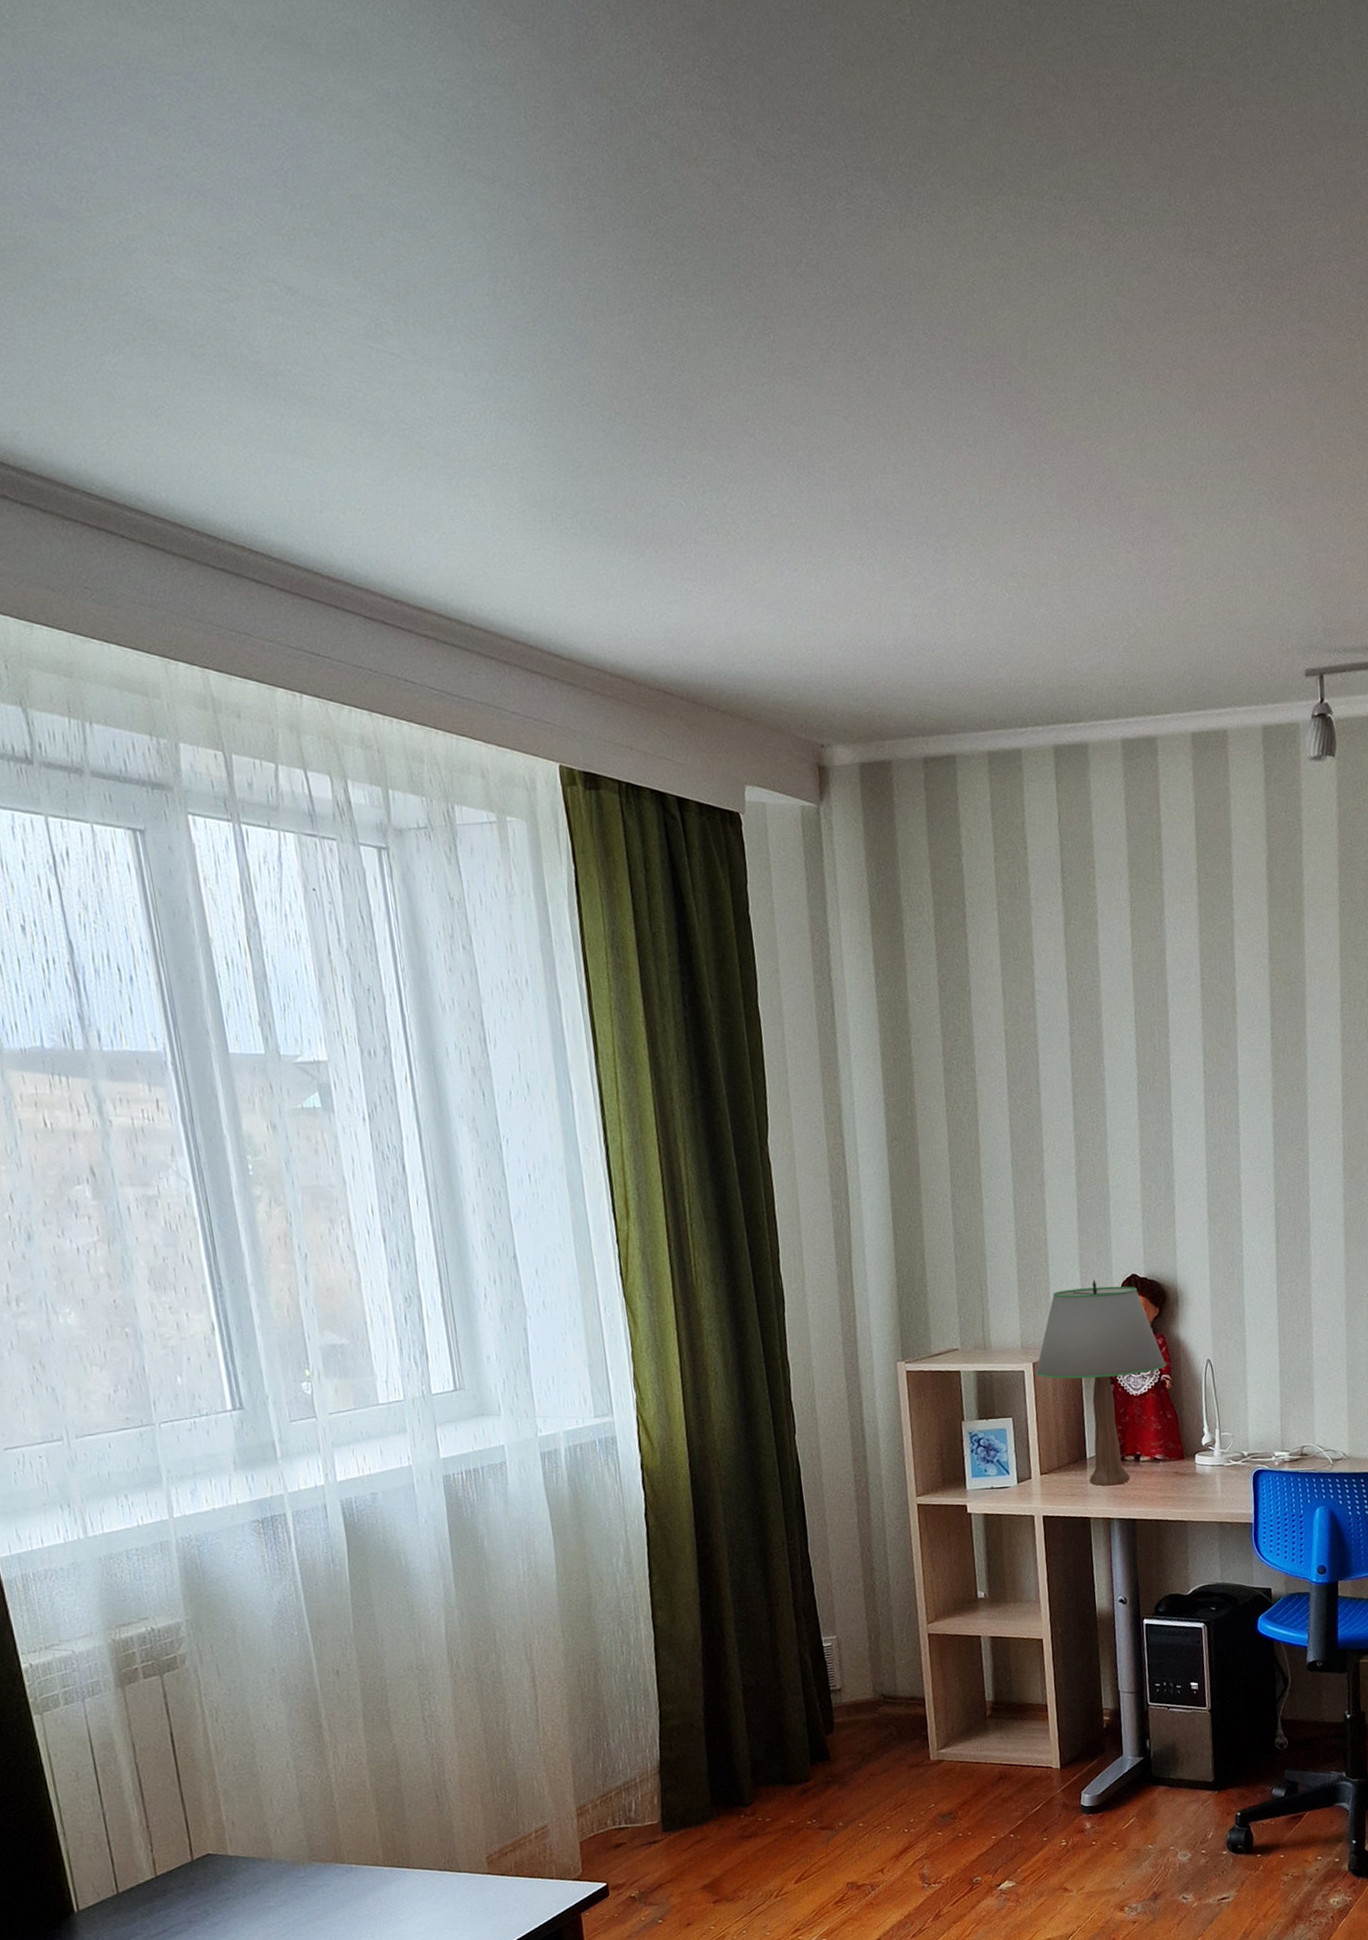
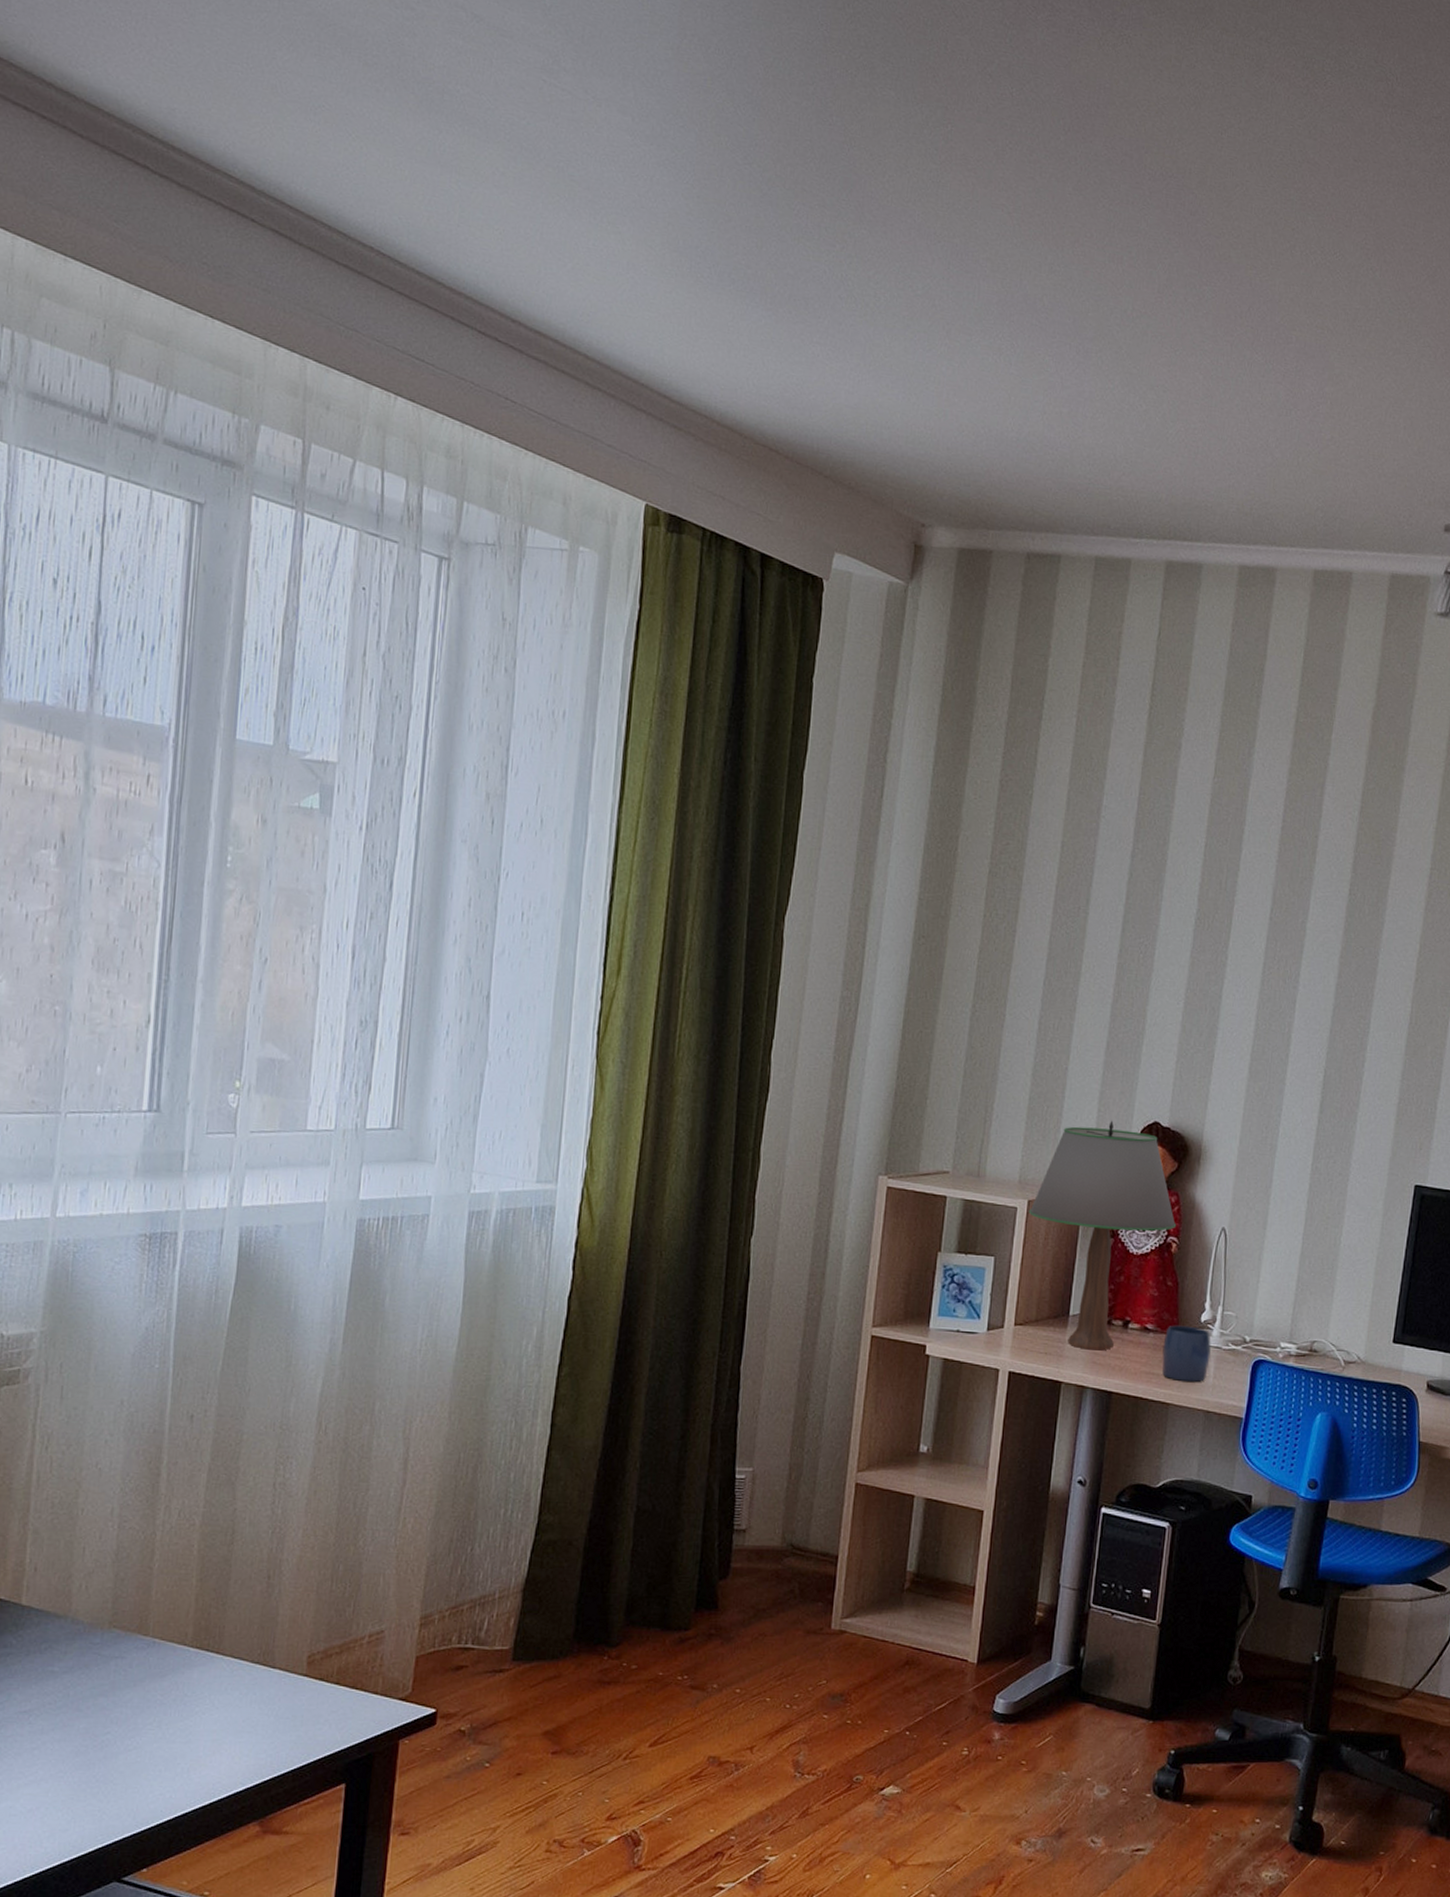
mug: none [1172,1451,1216,1500] -> present [1162,1325,1211,1382]

